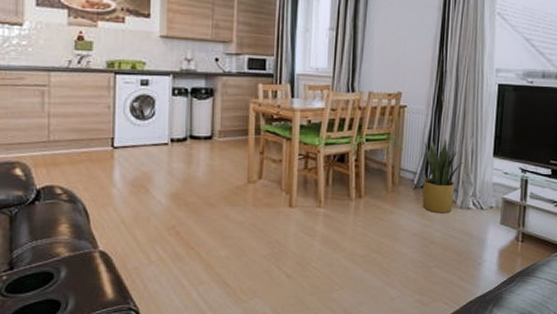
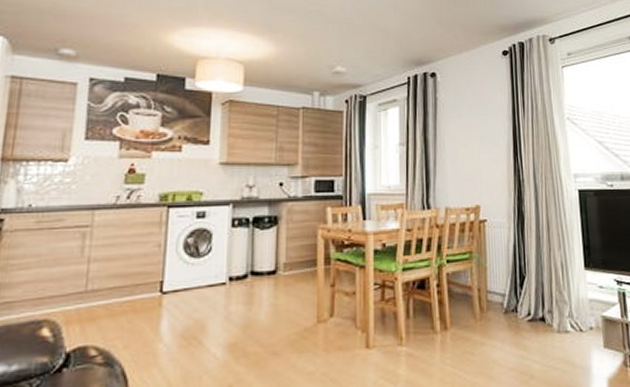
planter: present [422,138,462,214] -> none [509,253,553,341]

